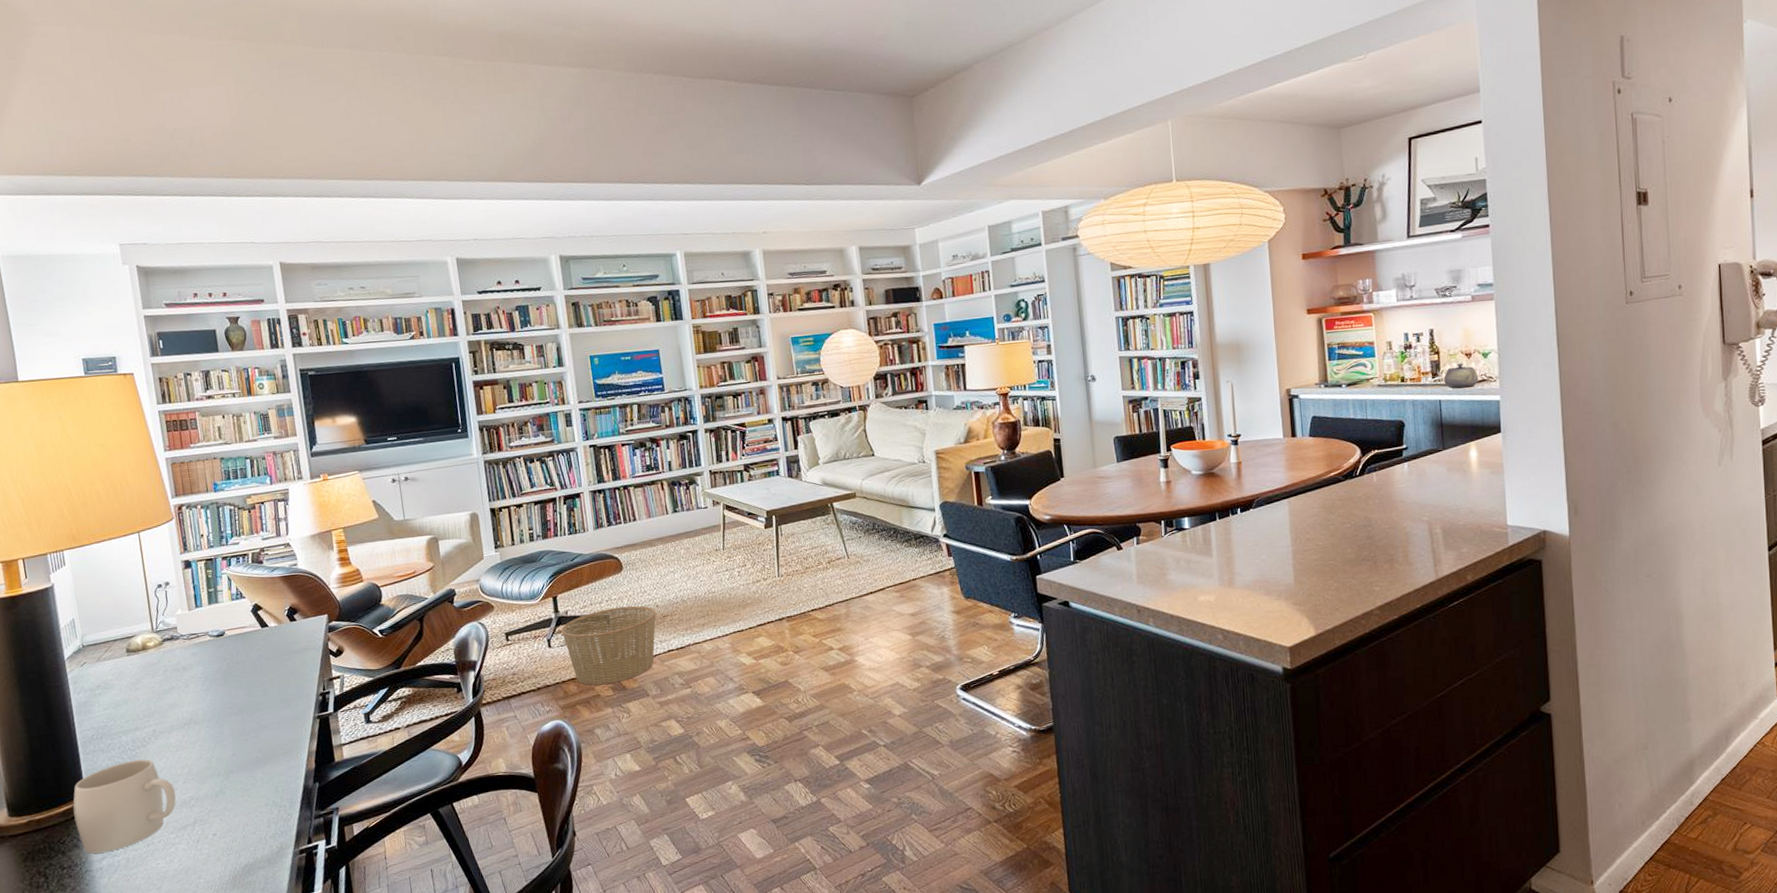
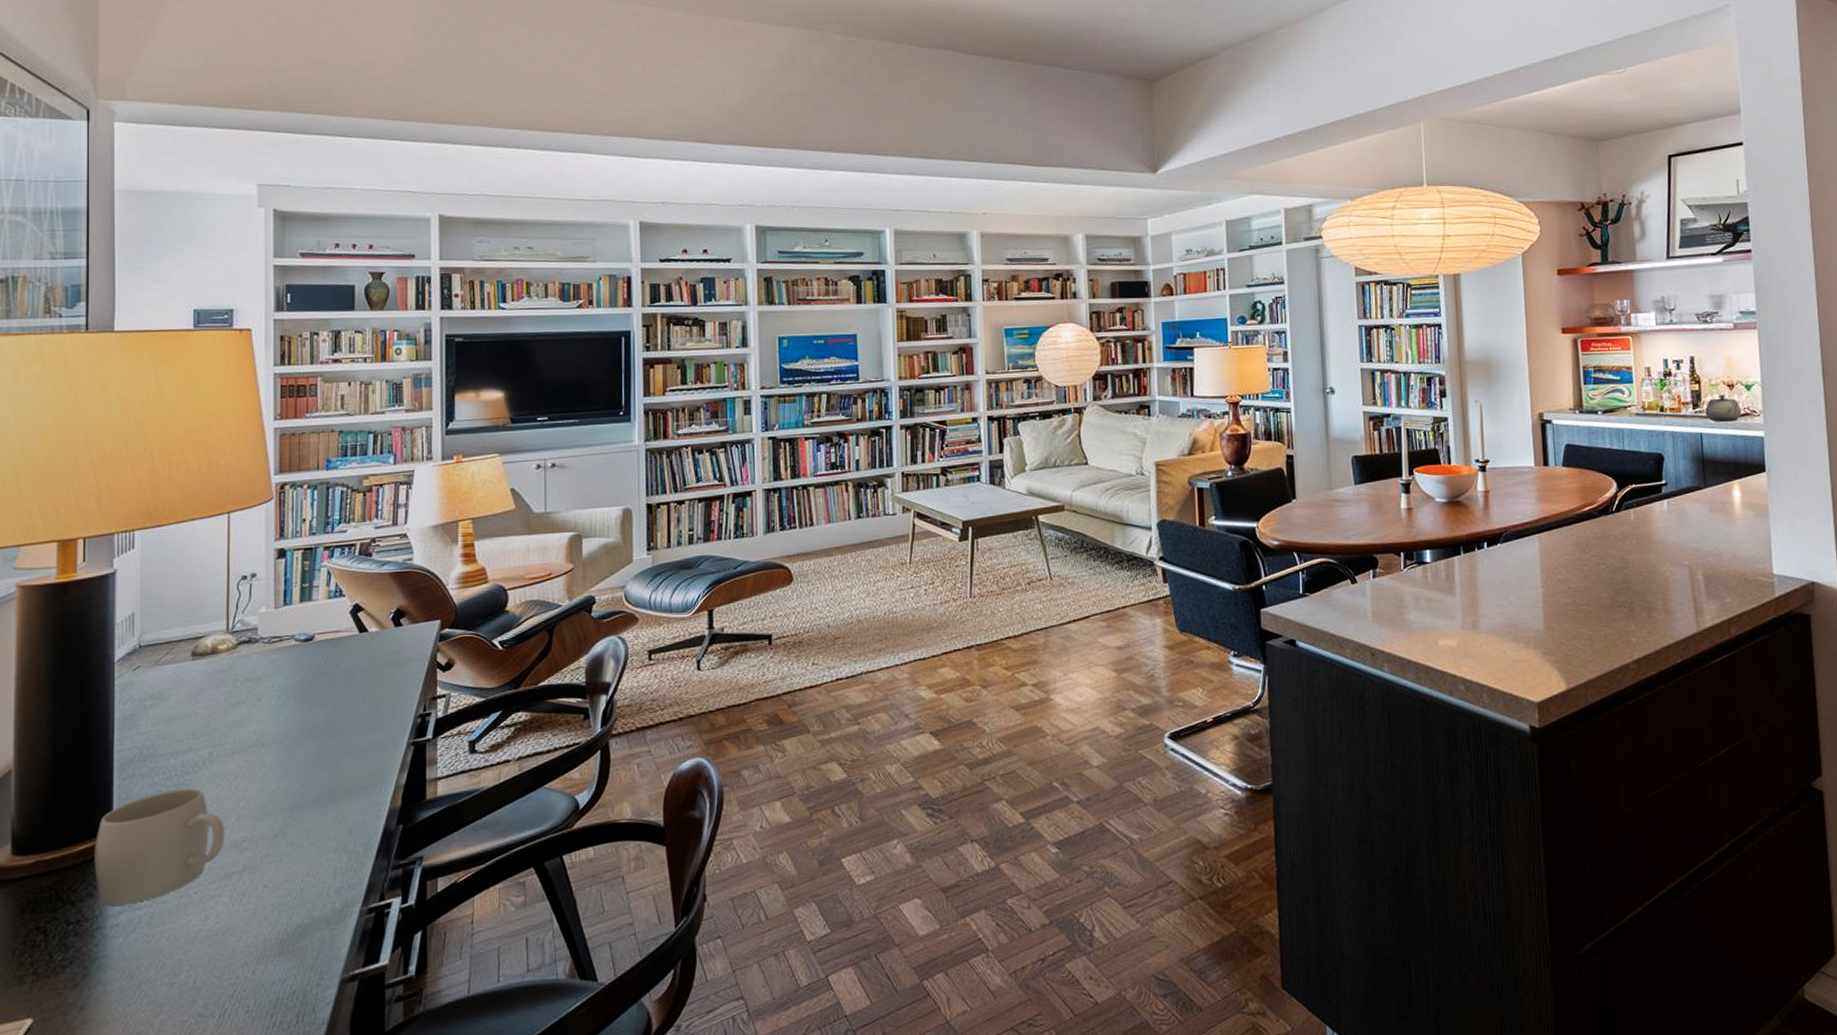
basket: present [561,605,657,686] -> none [714,624,826,718]

